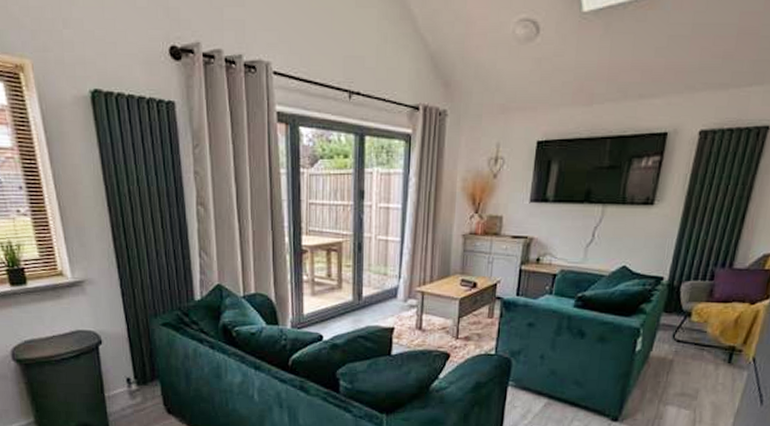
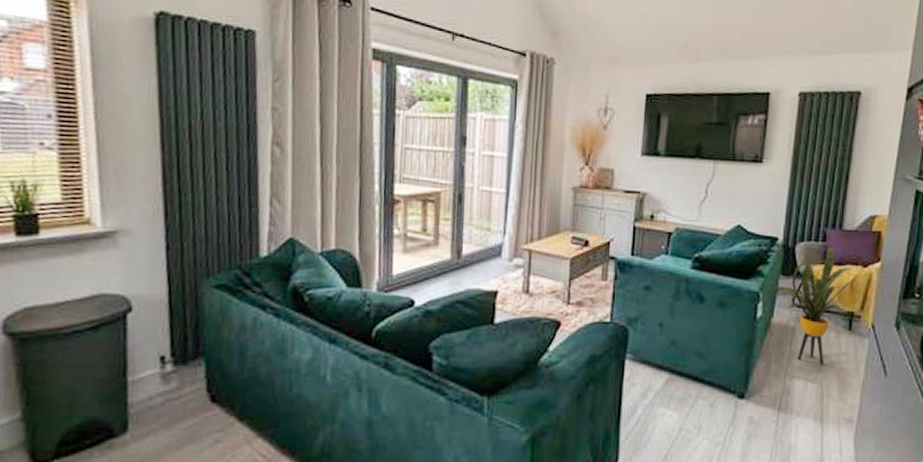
house plant: none [657,286,756,394] -> present [777,247,869,365]

